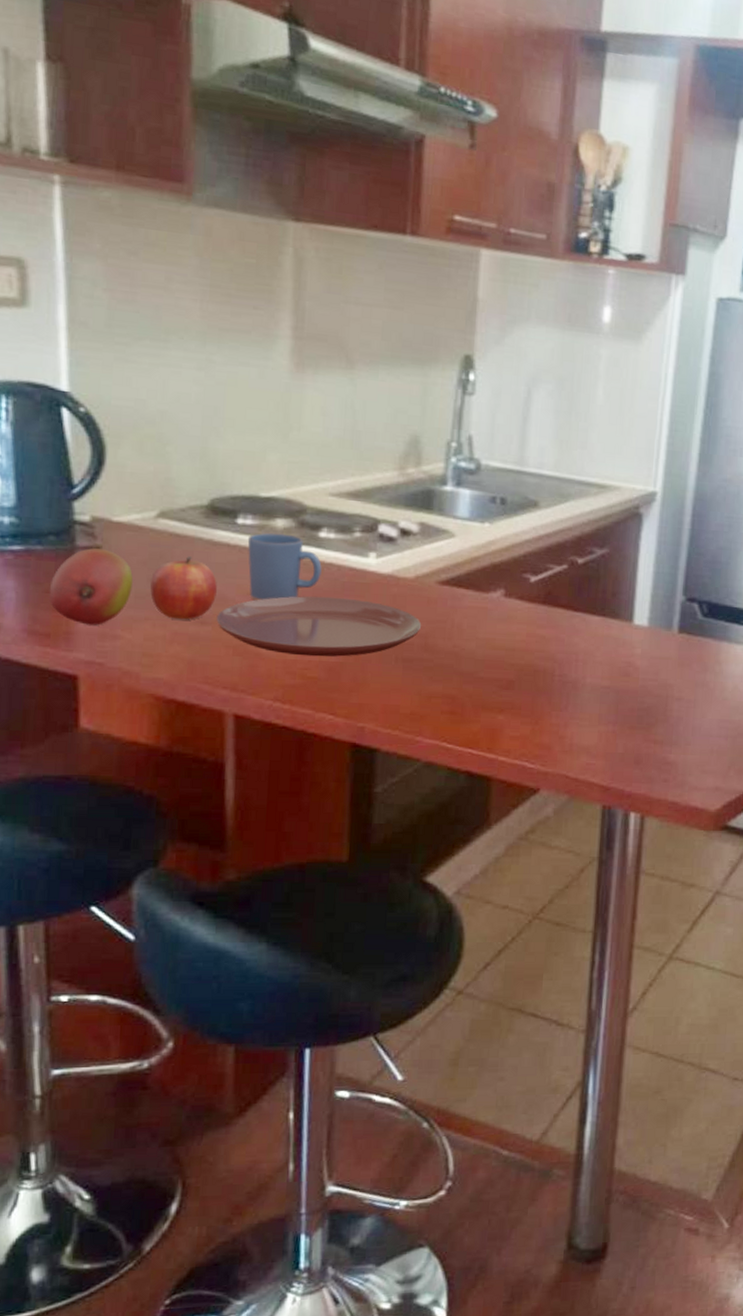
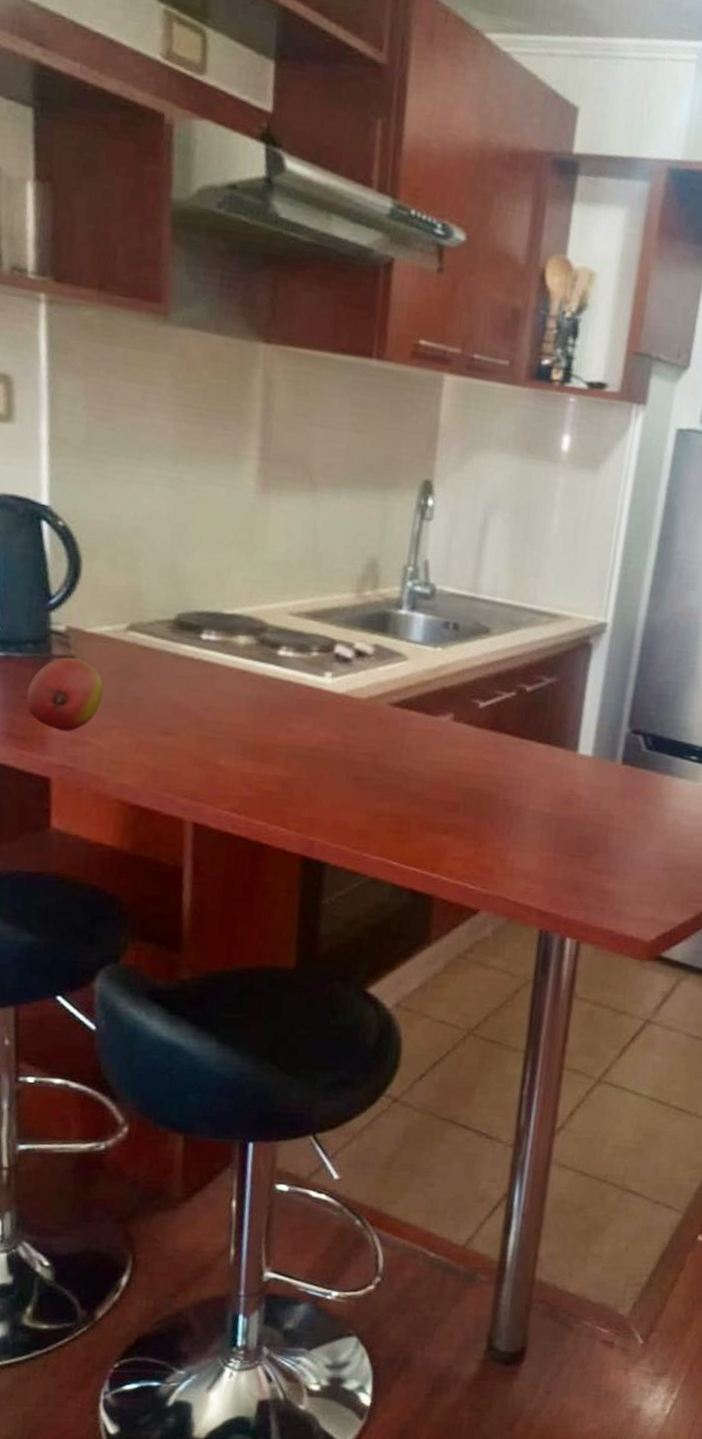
fruit: present [150,556,217,620] -> none [119,669,181,730]
plate: present [216,596,422,657] -> none [179,711,373,772]
mug: present [247,532,322,601] -> none [210,649,280,715]

